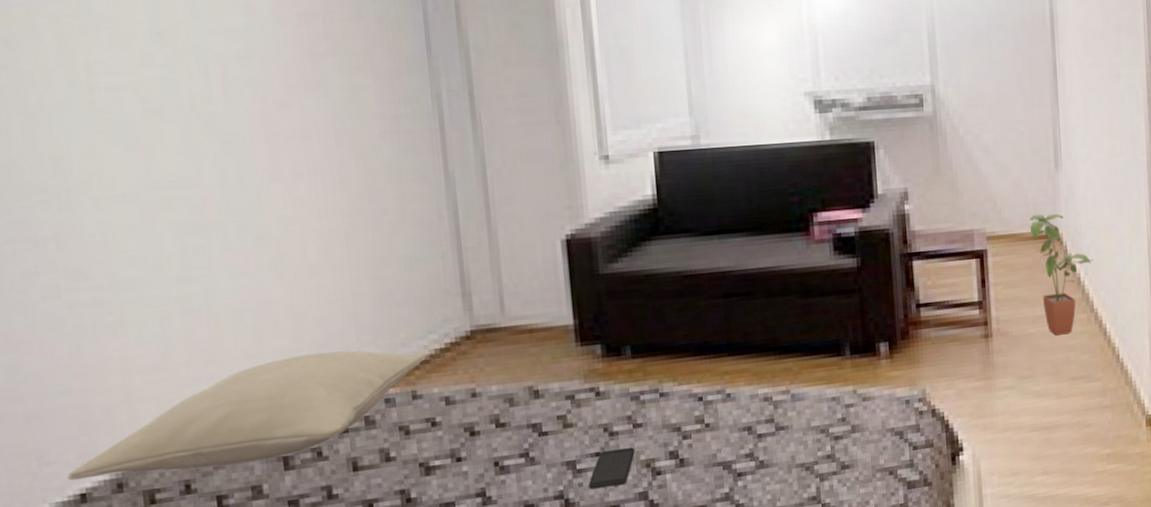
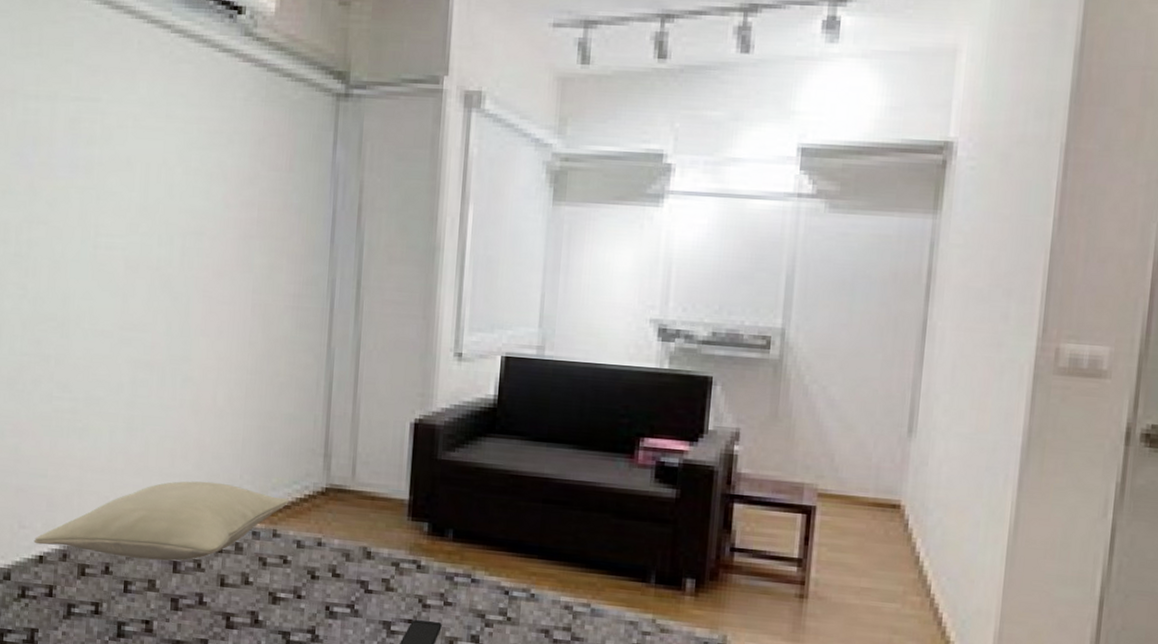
house plant: present [1029,213,1094,336] -> none [867,480,938,615]

